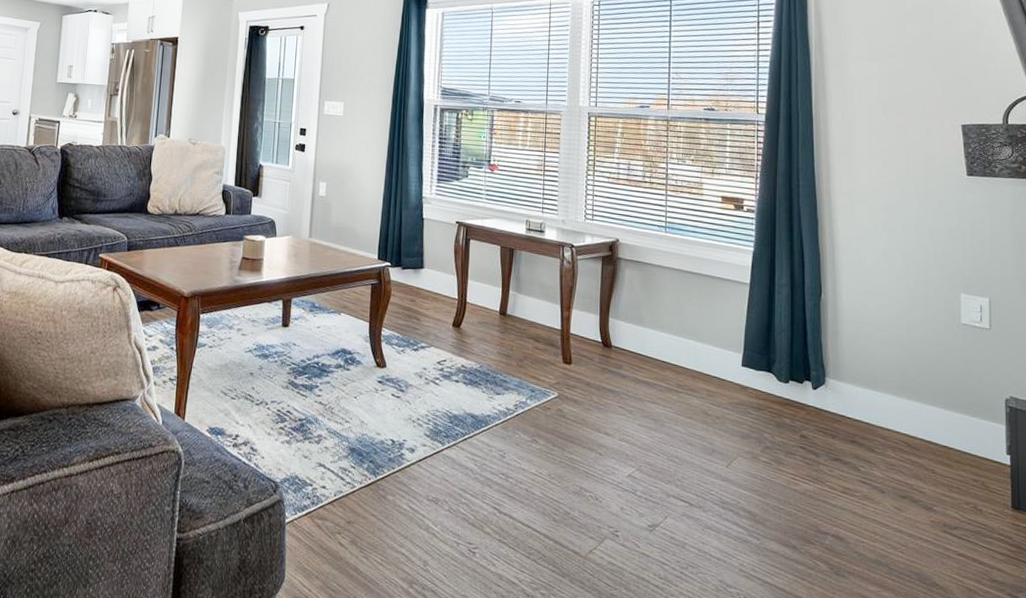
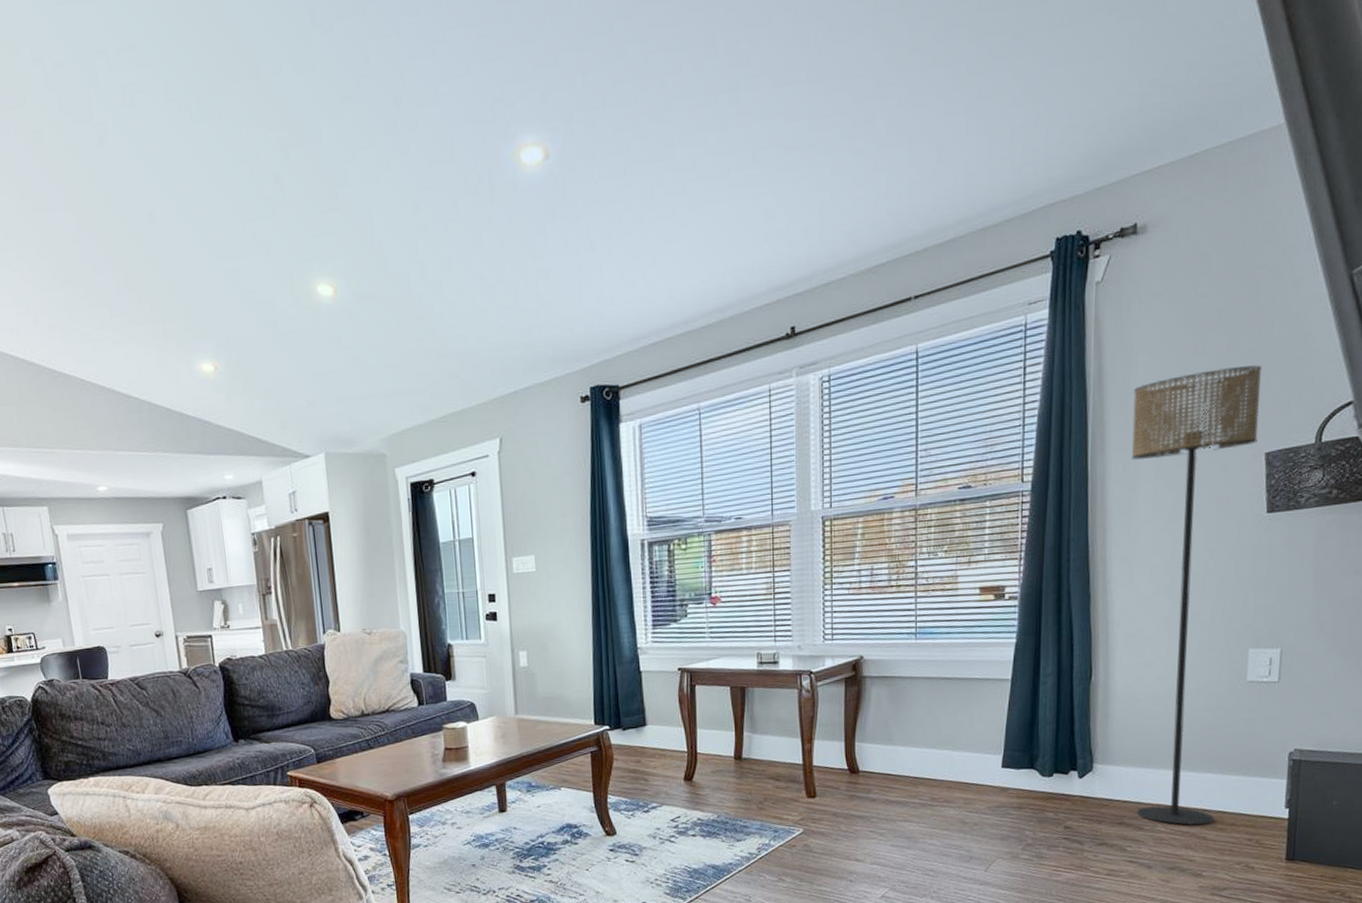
floor lamp: none [848,50,954,457] -> present [1131,365,1262,826]

